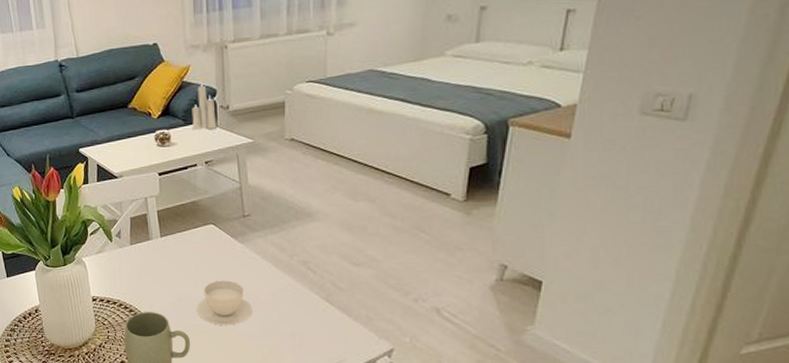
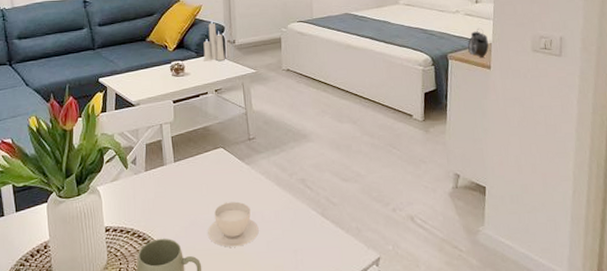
alarm clock: none [540,84,572,125] -> present [468,28,489,59]

